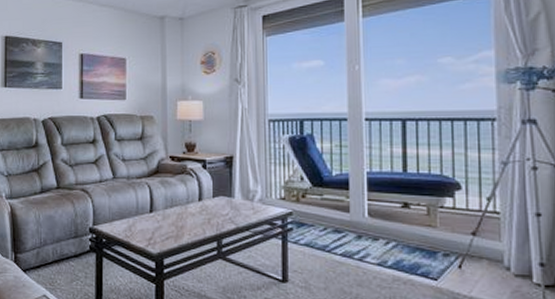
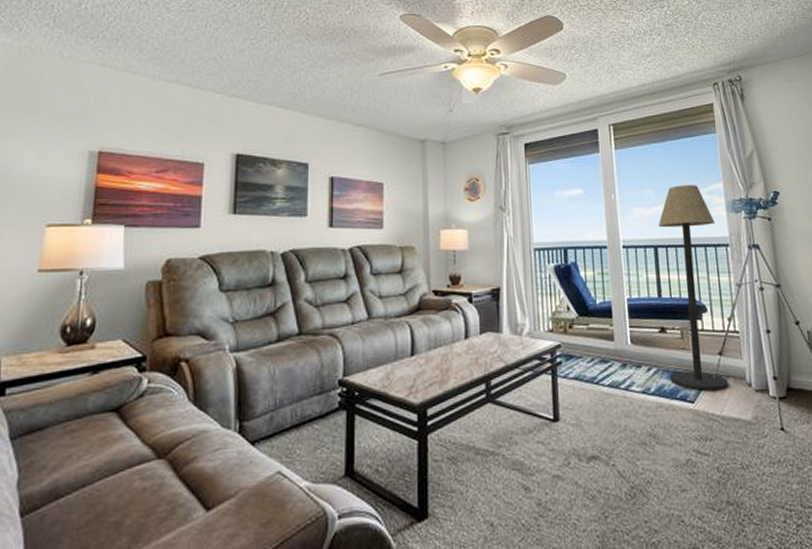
floor lamp: none [408,53,481,270] -> present [658,185,728,390]

